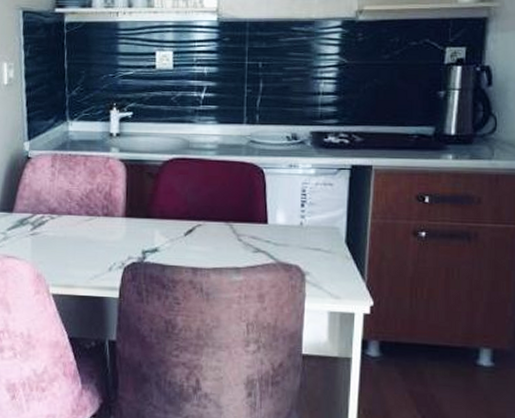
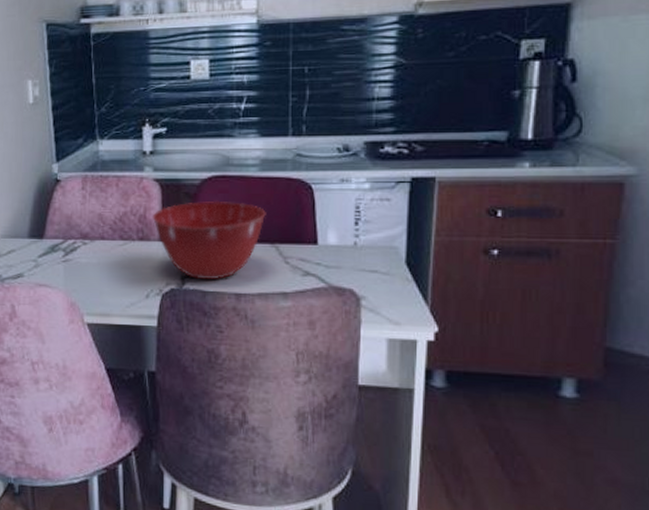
mixing bowl: none [116,181,222,254] -> present [152,200,266,279]

